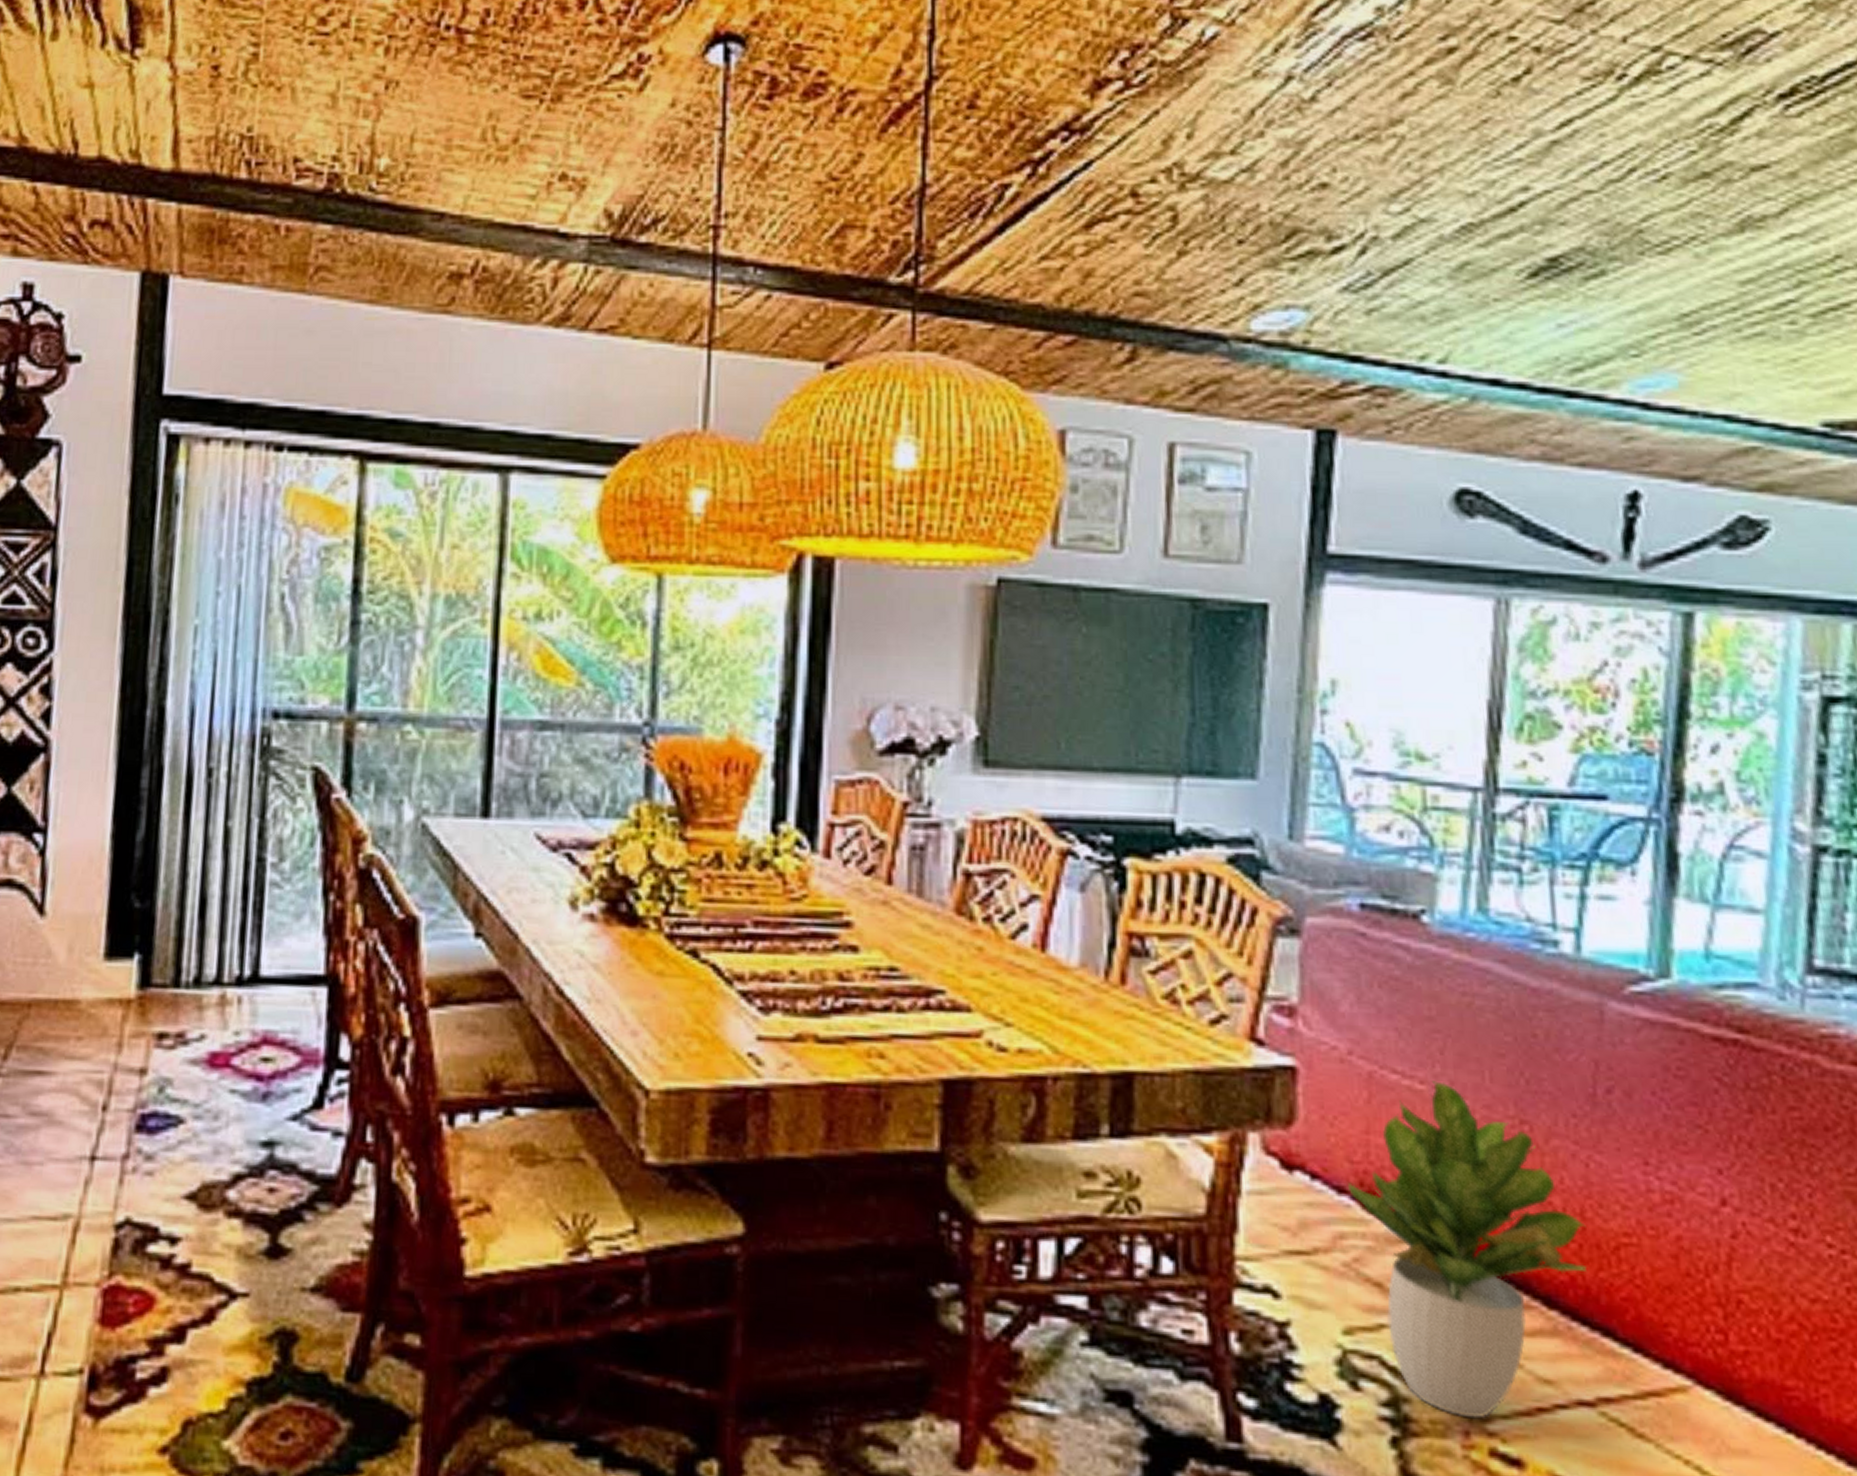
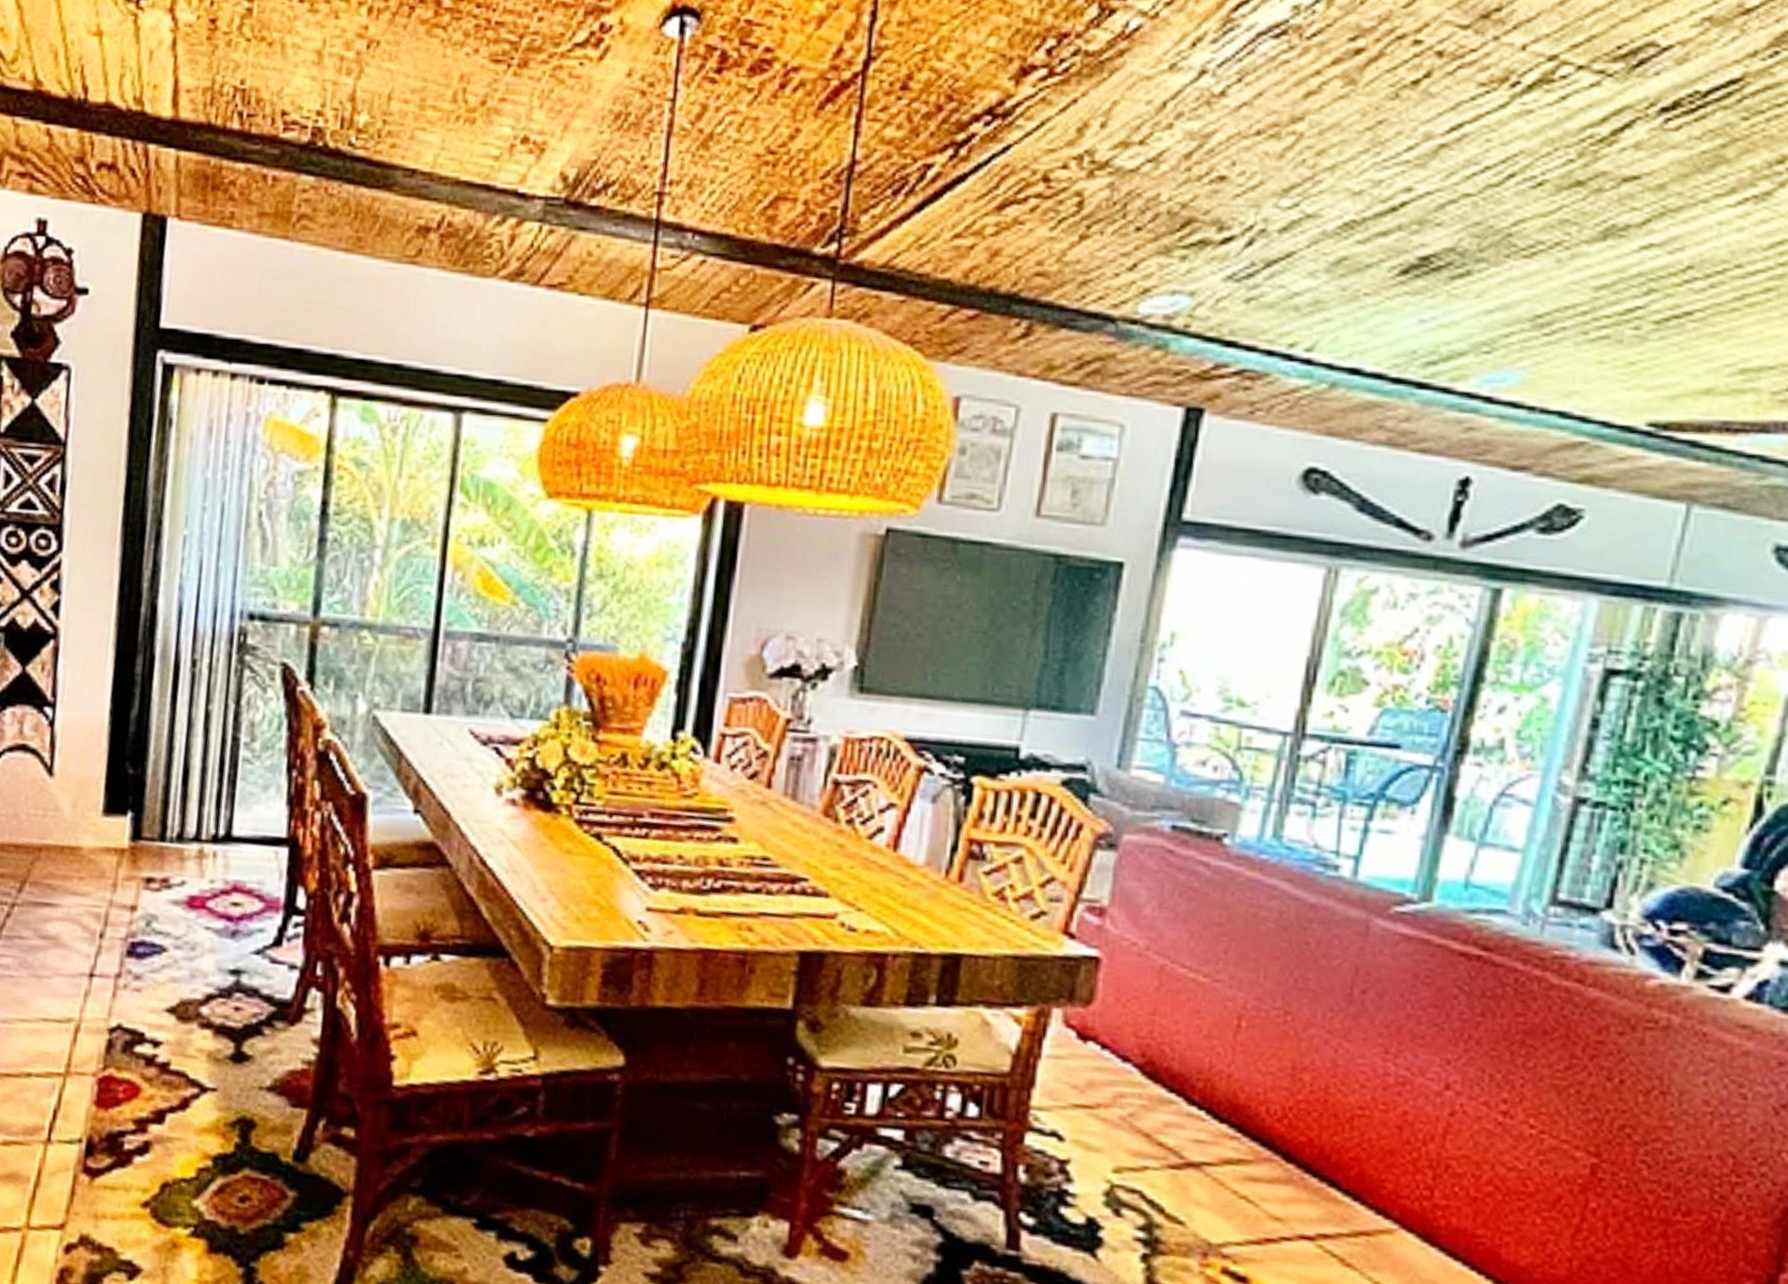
potted plant: present [1348,1081,1586,1419] -> none [1132,975,1328,1244]

